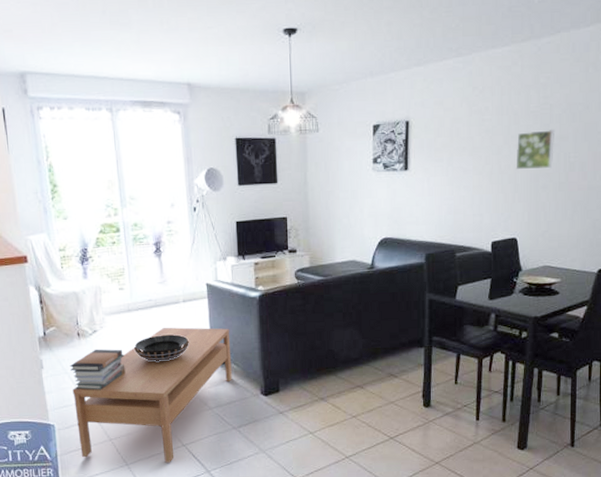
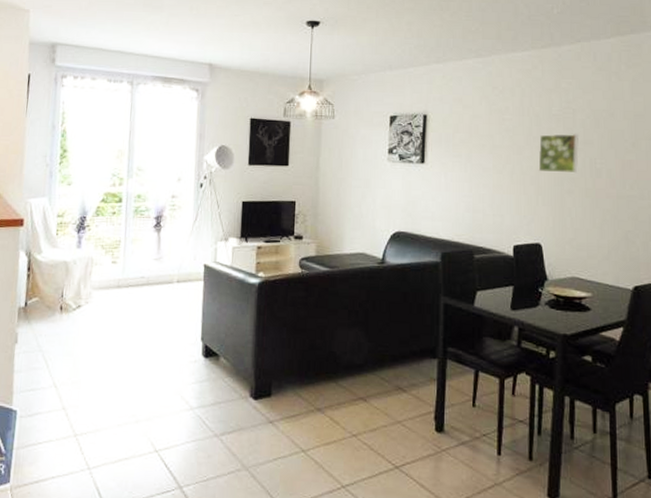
book stack: present [69,349,126,390] -> none [45,326,106,374]
coffee table: present [72,327,232,463] -> none [39,308,224,471]
decorative bowl: present [134,334,189,361] -> none [118,317,178,347]

